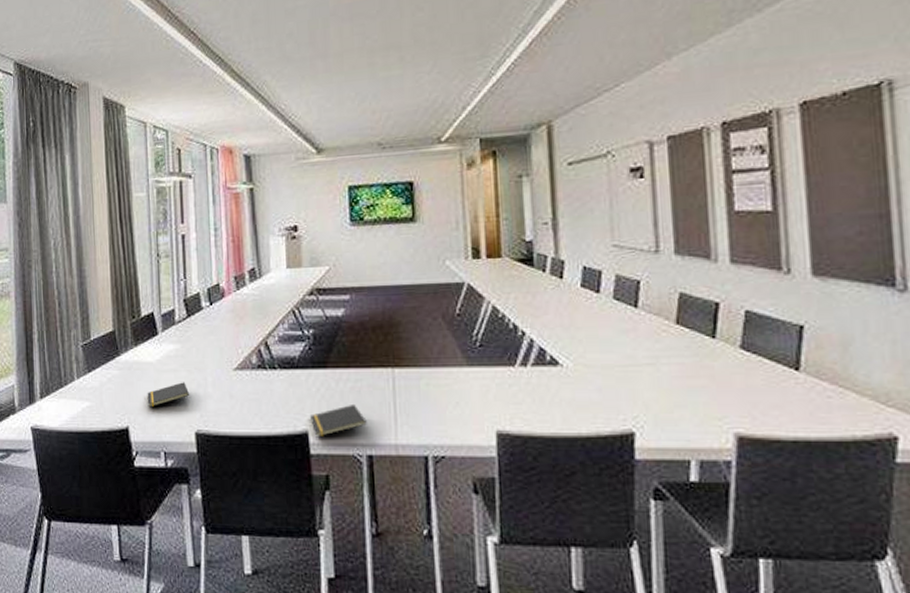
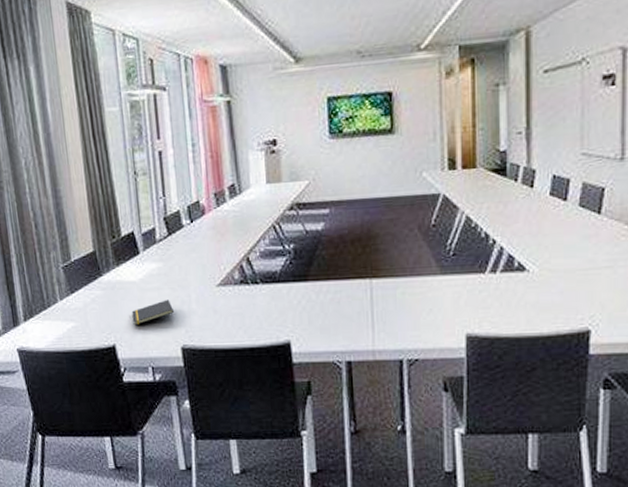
notepad: present [309,403,367,438] -> none [291,314,346,347]

